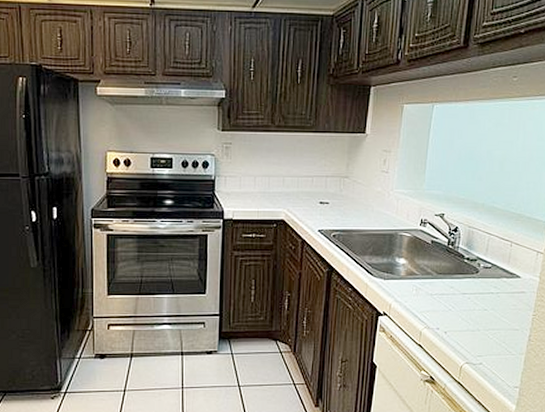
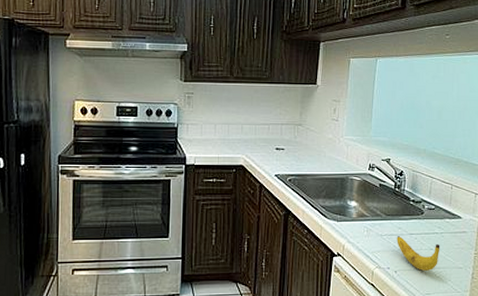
banana: none [448,296,496,332] -> present [397,236,440,271]

